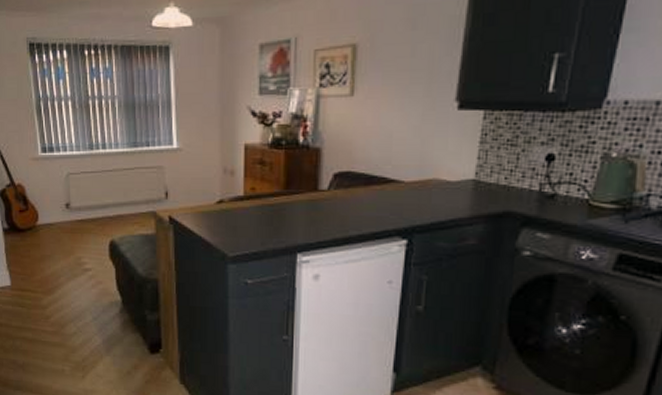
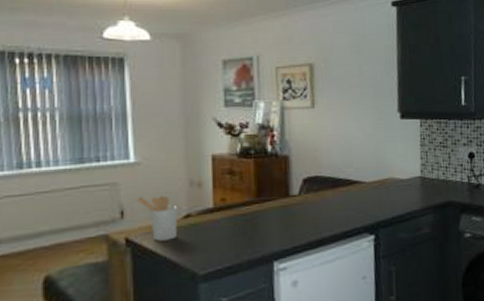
utensil holder: none [178,180,212,222] -> present [136,195,178,241]

